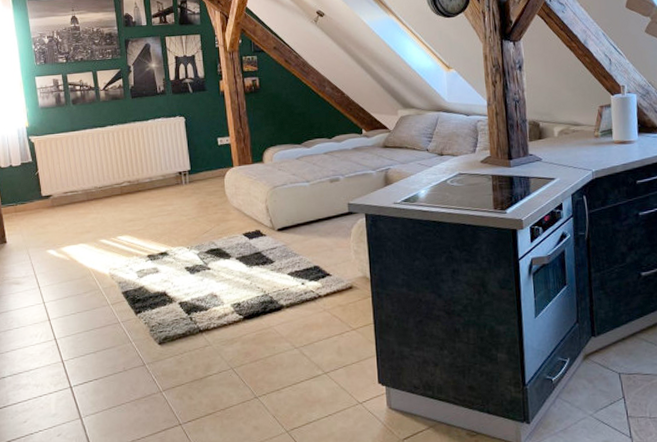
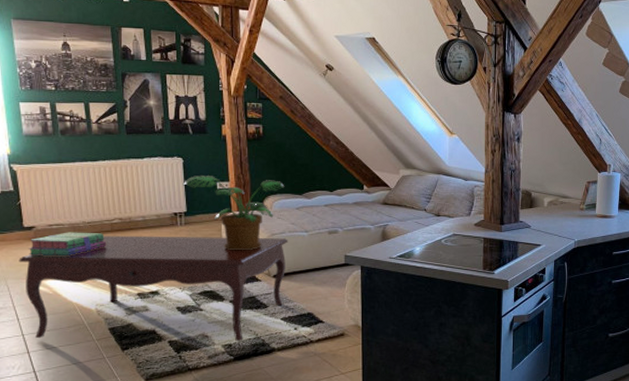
coffee table: none [38,190,290,306] -> present [19,235,288,342]
stack of books: none [47,197,118,224] -> present [29,232,107,257]
potted plant: none [185,131,284,206] -> present [182,175,285,251]

